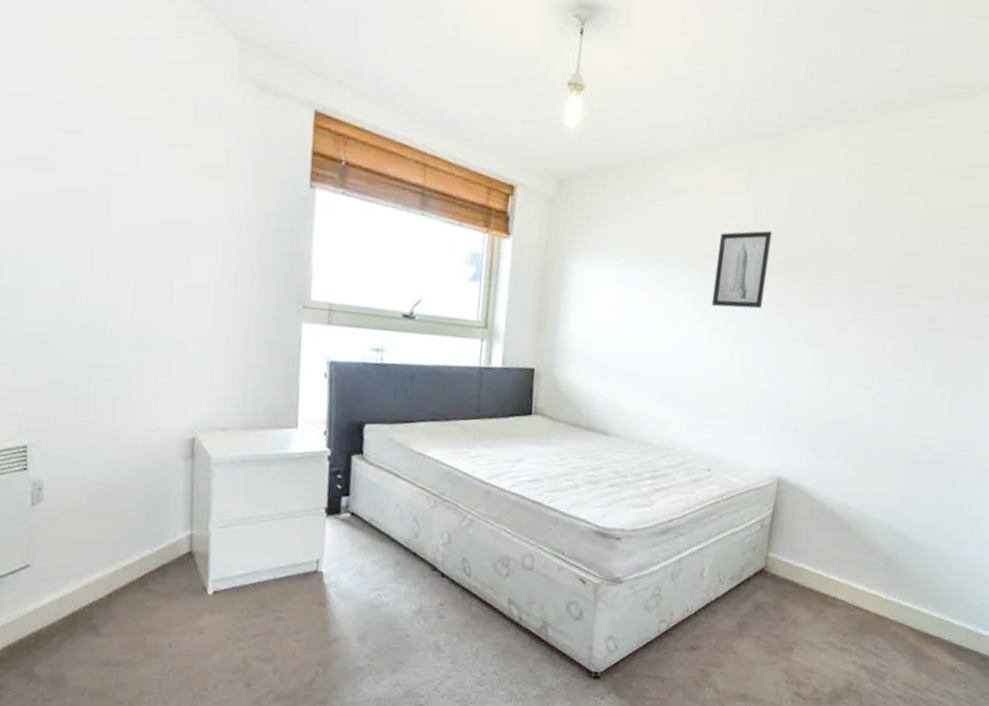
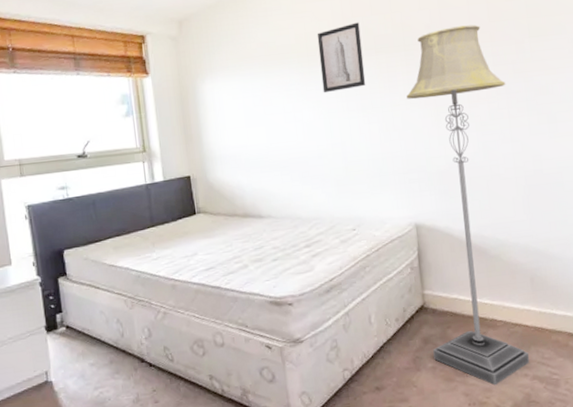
floor lamp: none [761,262,918,668] -> present [406,24,530,386]

